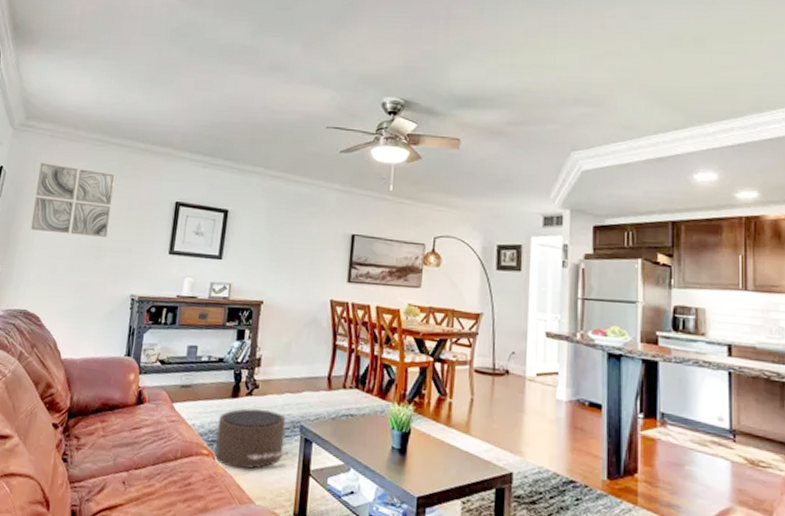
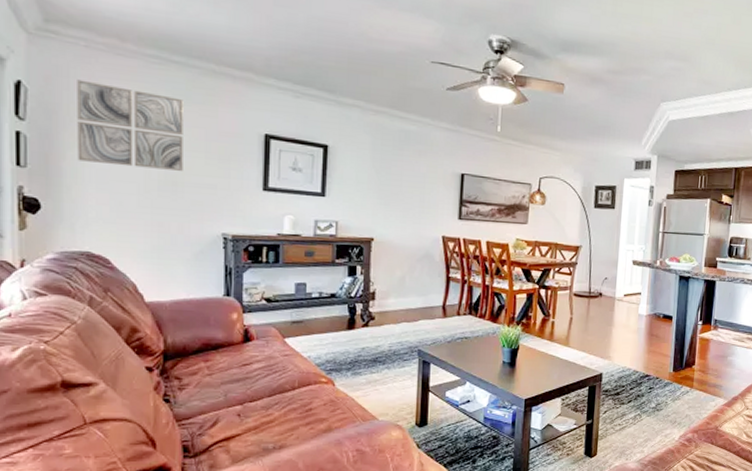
pouf: present [215,408,289,470] -> none [335,338,408,392]

